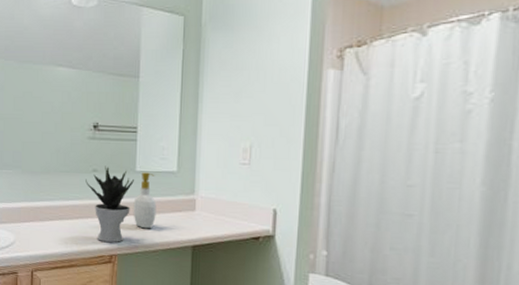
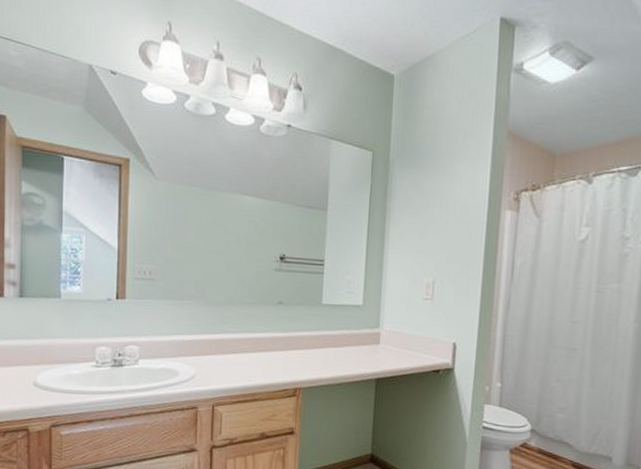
potted plant: present [85,165,134,242] -> none [271,298,320,376]
soap bottle: present [133,172,157,229] -> none [318,305,342,362]

